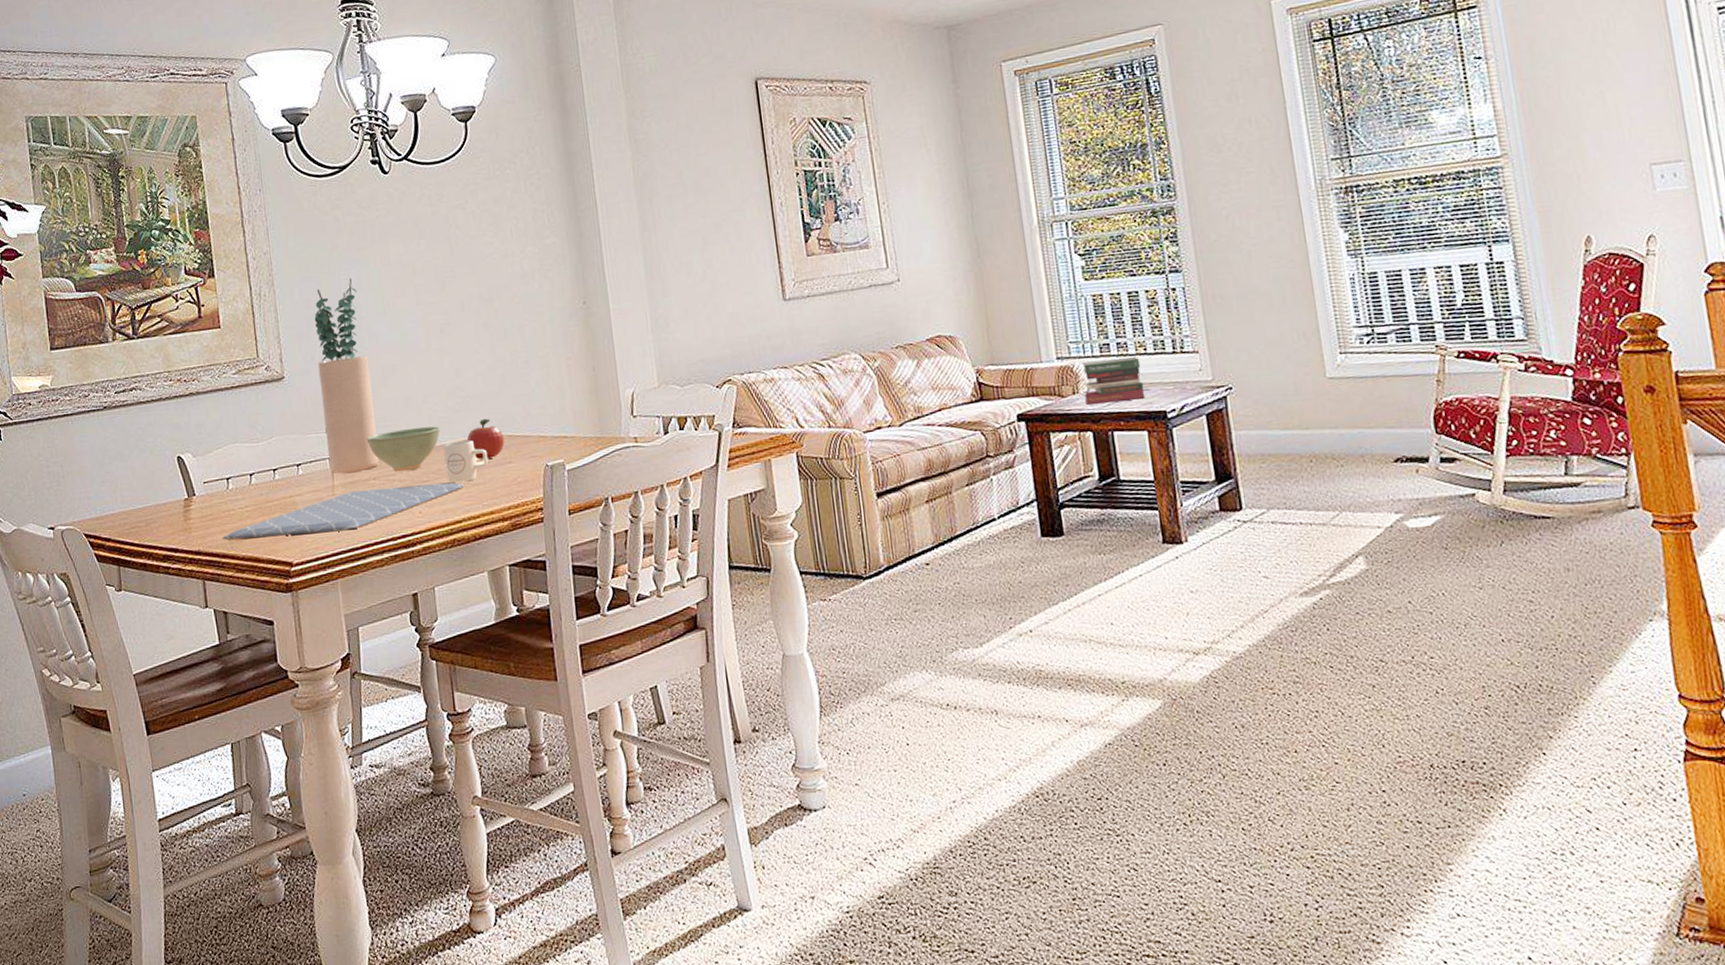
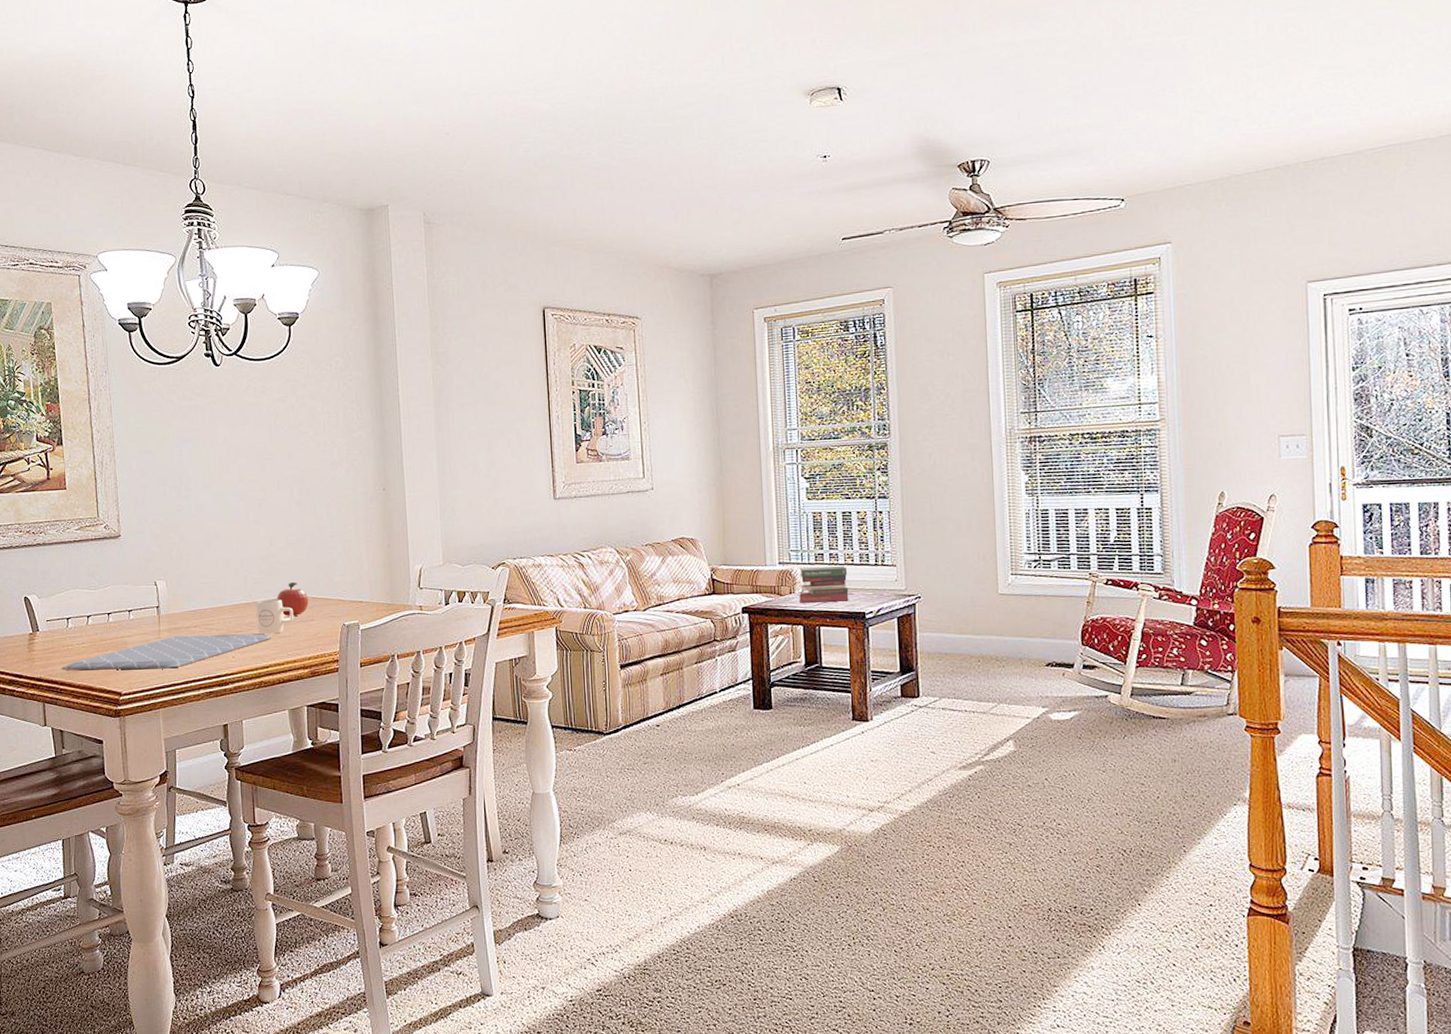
vase: present [314,278,379,474] -> none [149,454,200,620]
bowl: present [366,426,440,473] -> none [190,586,254,622]

